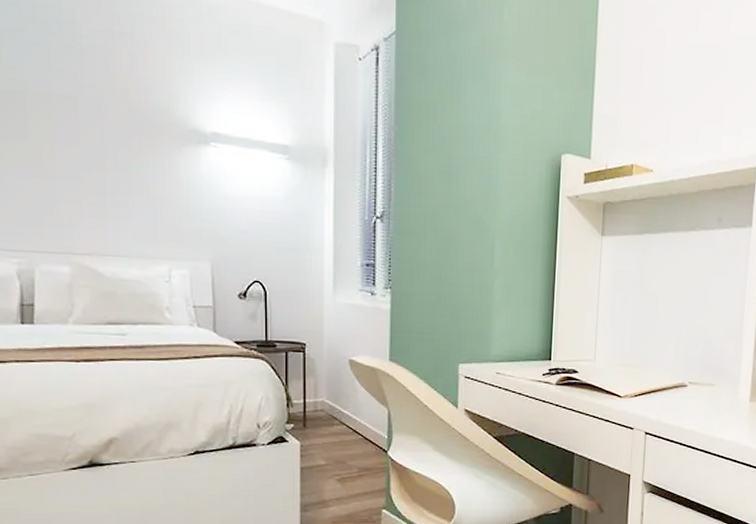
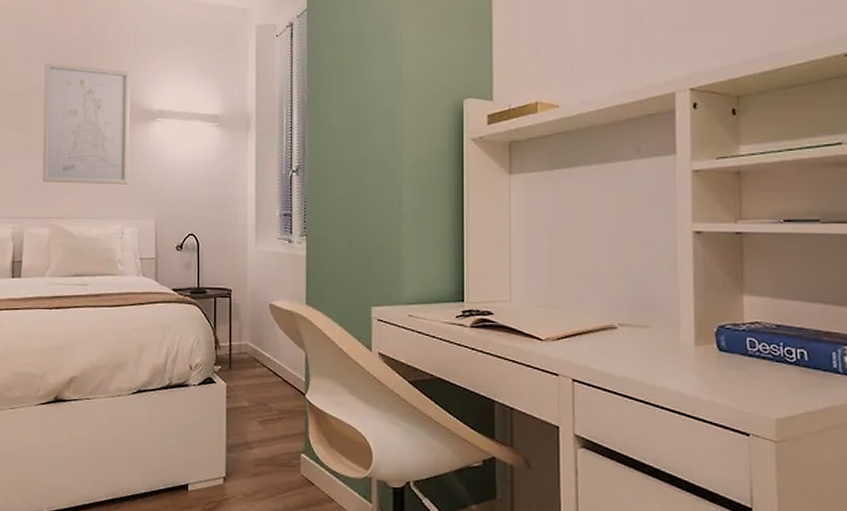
wall art: none [50,55,176,219] -> present [42,62,131,185]

